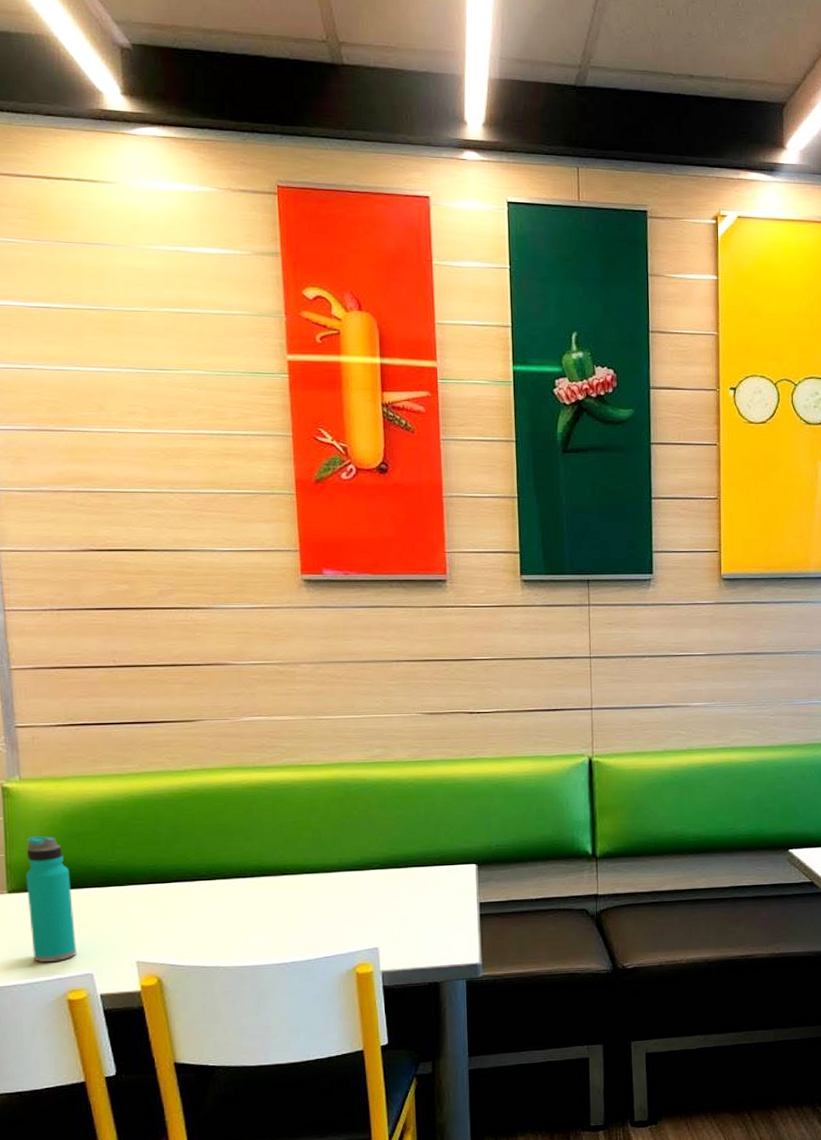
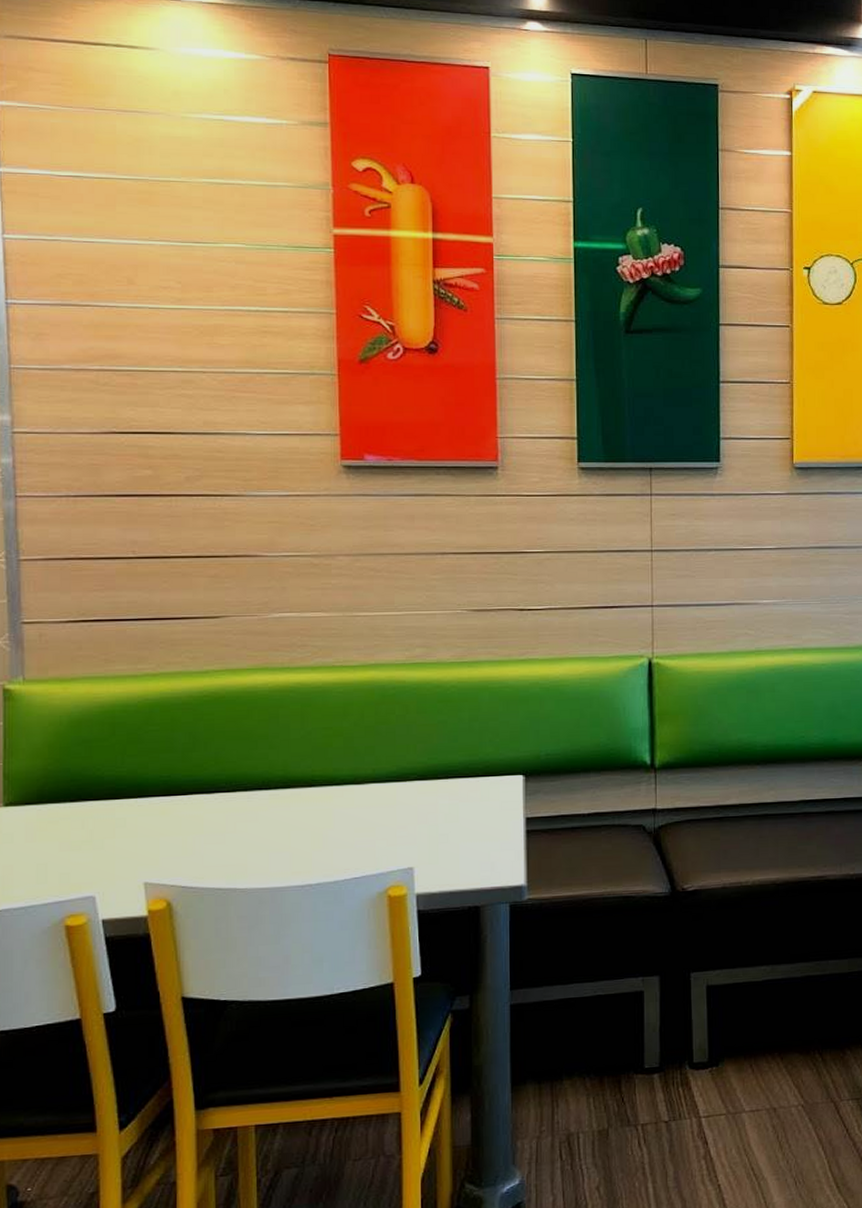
water bottle: present [26,835,77,963] -> none [25,742,79,884]

